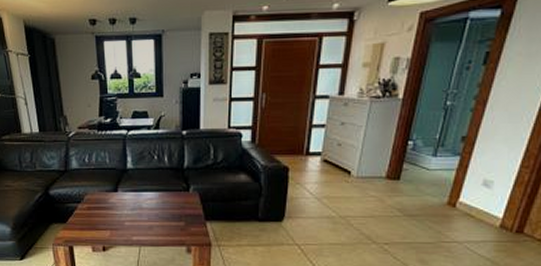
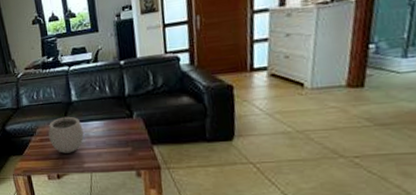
plant pot: none [98,179,136,224] -> present [48,111,84,153]

